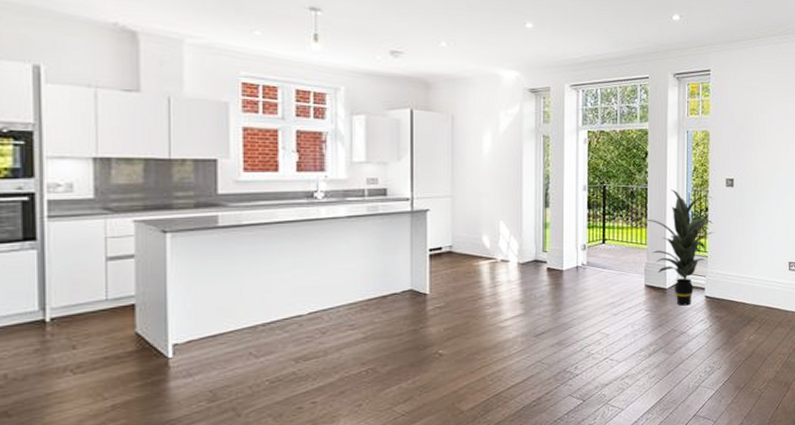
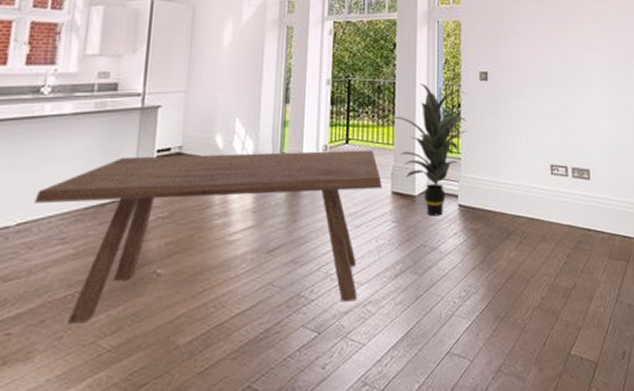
dining table: none [322,249,636,395] -> present [34,150,382,324]

